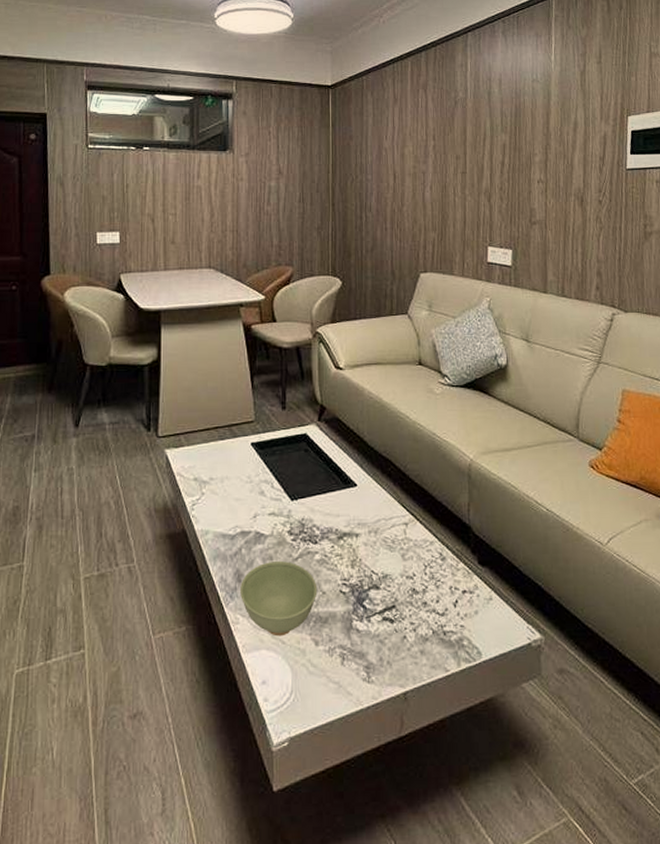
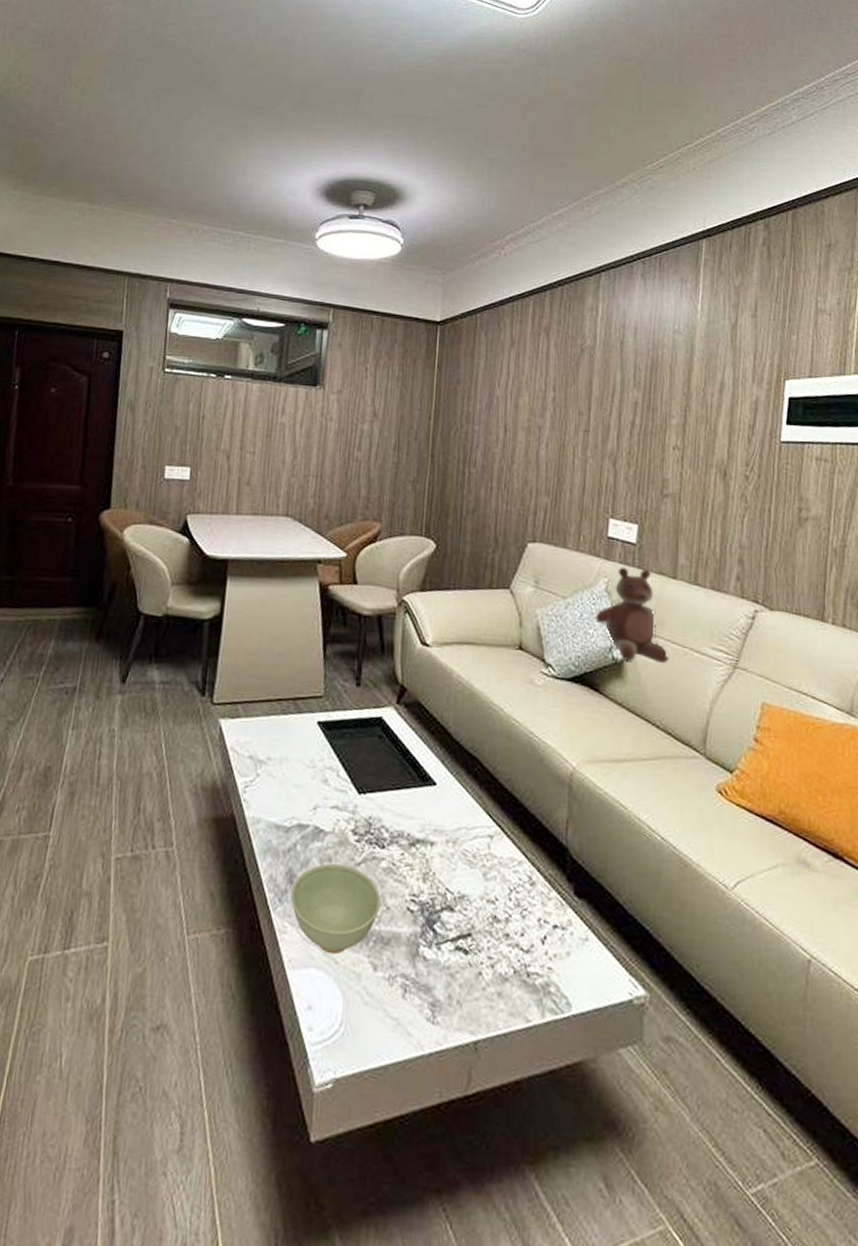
teddy bear: none [481,286,545,366] -> present [595,567,670,664]

